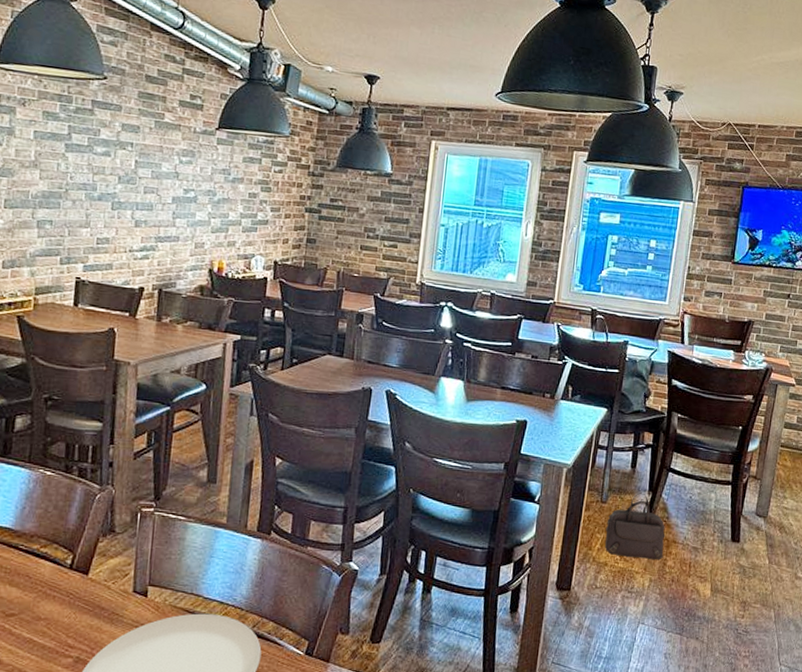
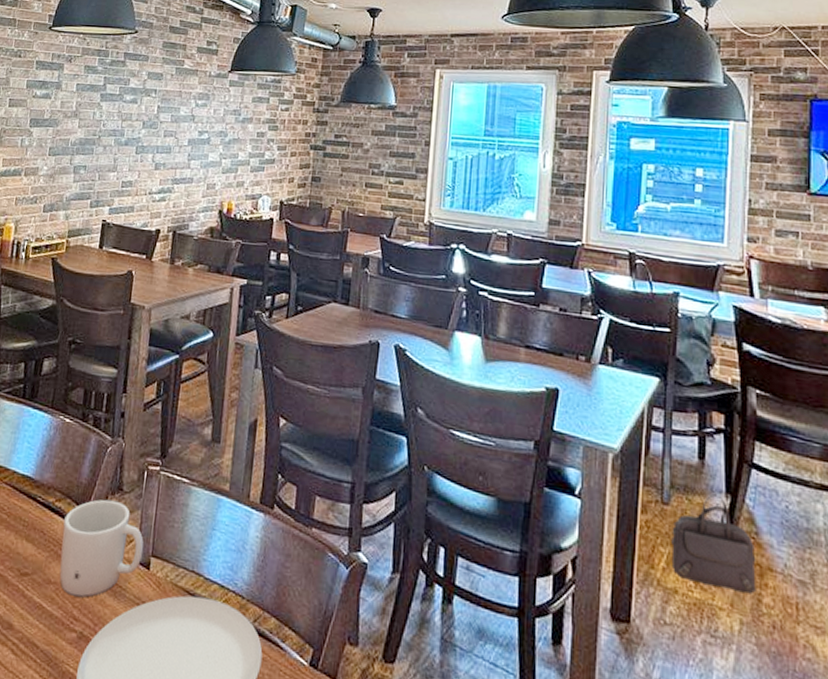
mug: none [49,541,141,628] -> present [59,499,144,598]

